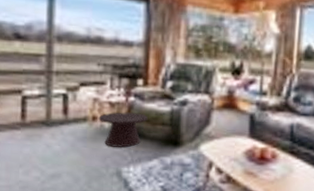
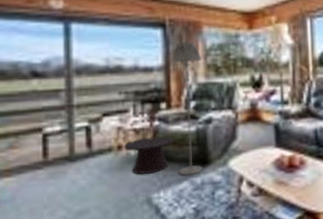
floor lamp: none [149,19,183,155] -> present [171,42,203,176]

